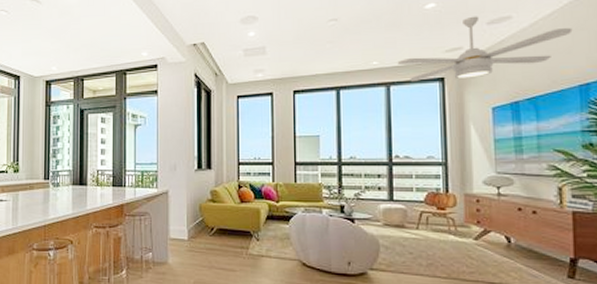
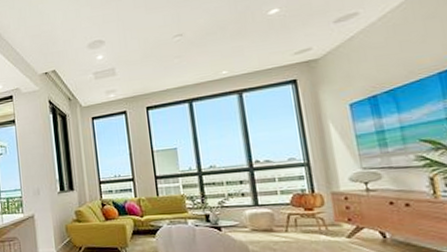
ceiling fan: present [397,16,573,81] -> none [247,16,424,86]

